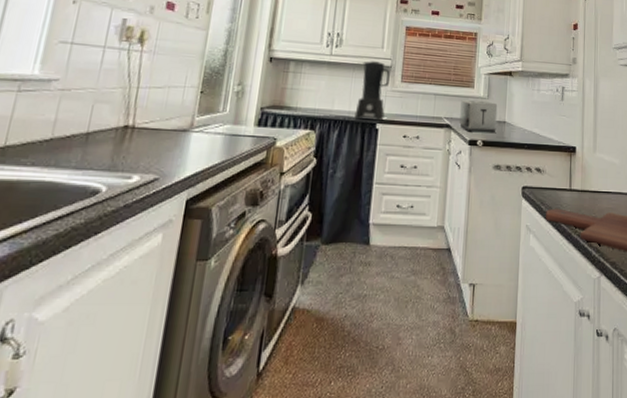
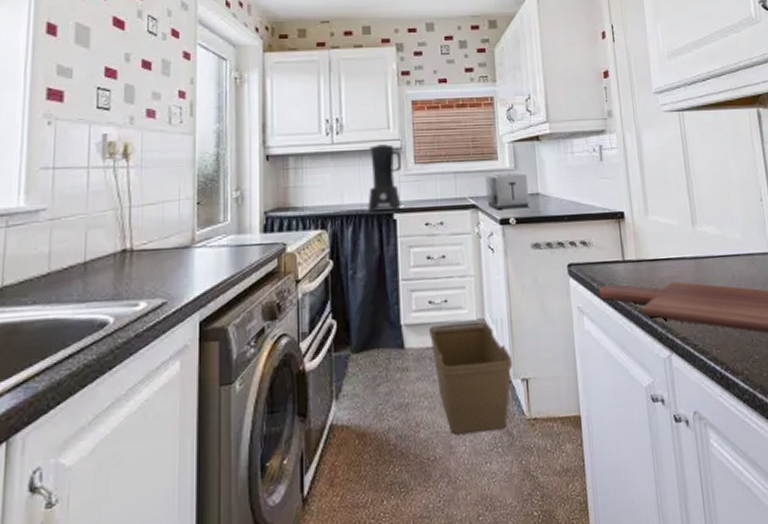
bicycle basket: none [393,227,464,327] -> present [429,321,513,434]

